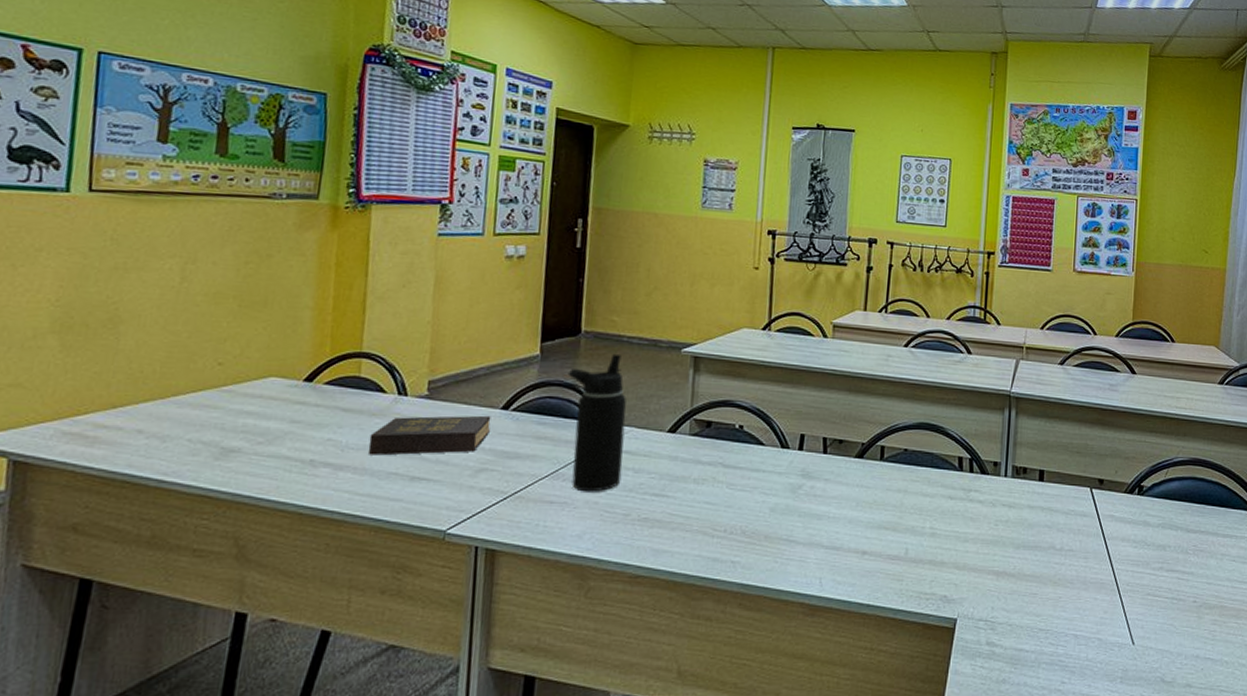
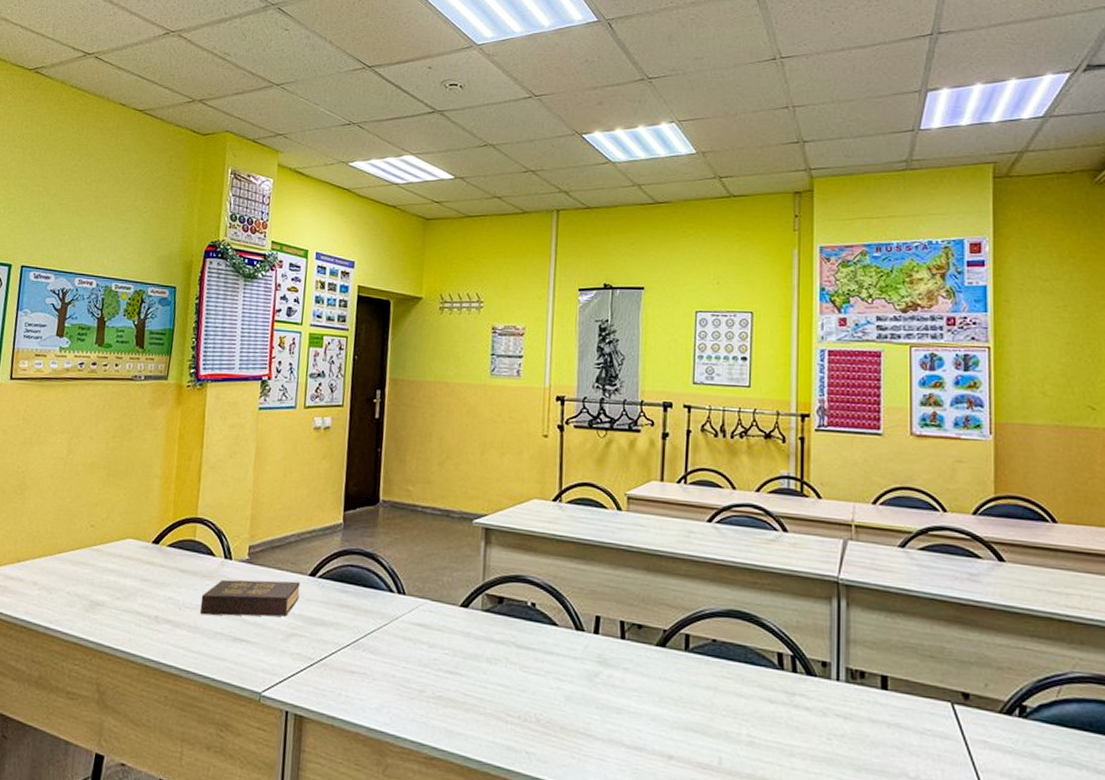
water bottle: present [567,353,627,492] -> none [367,523,421,665]

